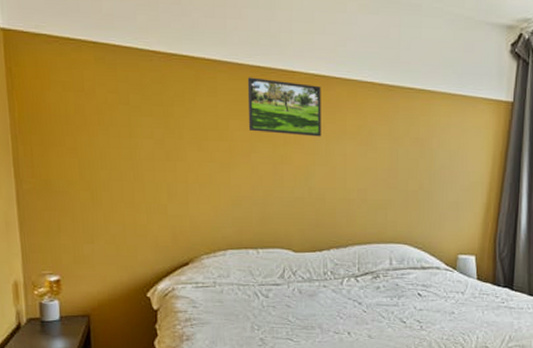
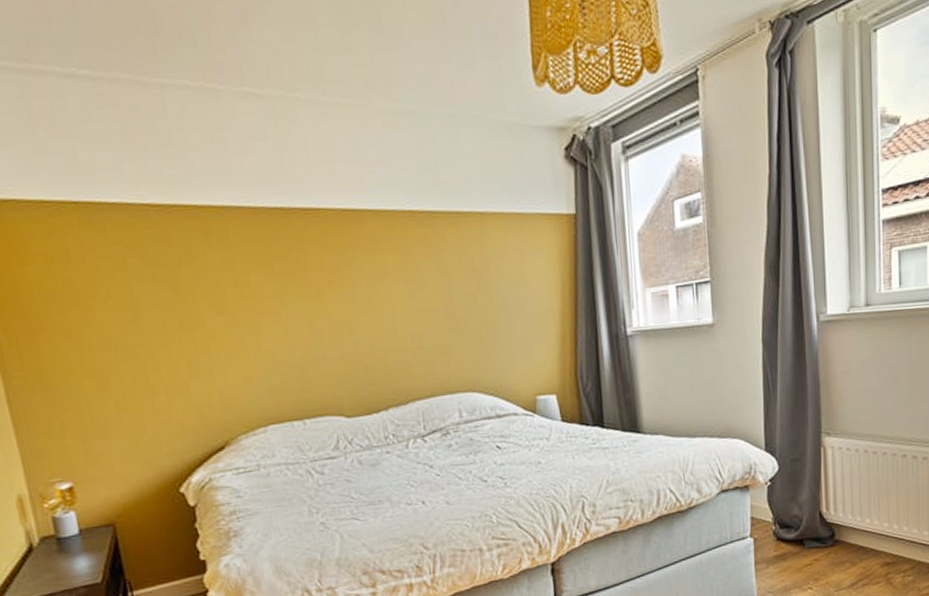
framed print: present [247,77,321,137] -> none [264,220,361,285]

